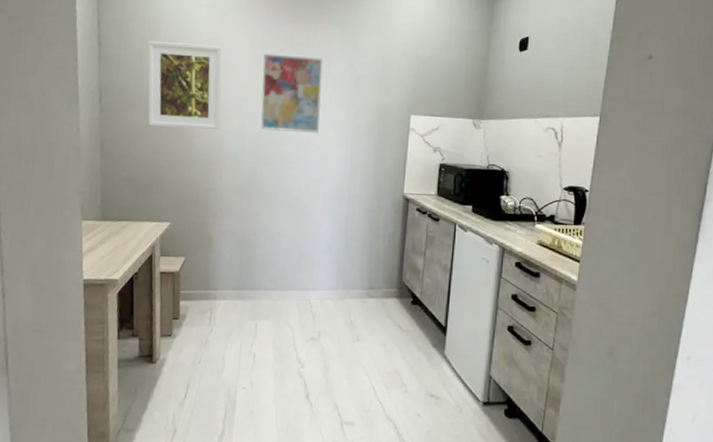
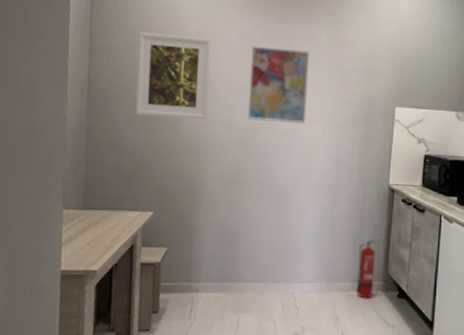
fire extinguisher: none [371,244,396,306] -> present [356,236,382,299]

